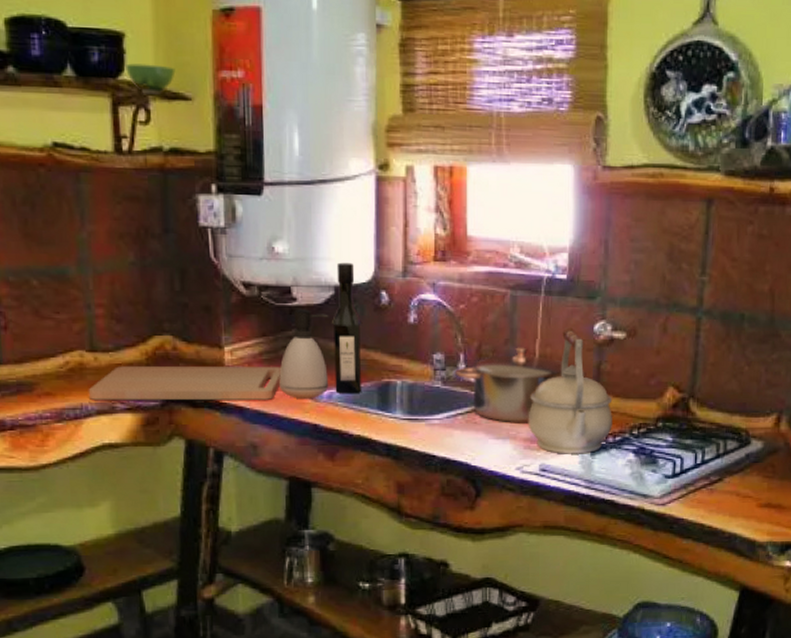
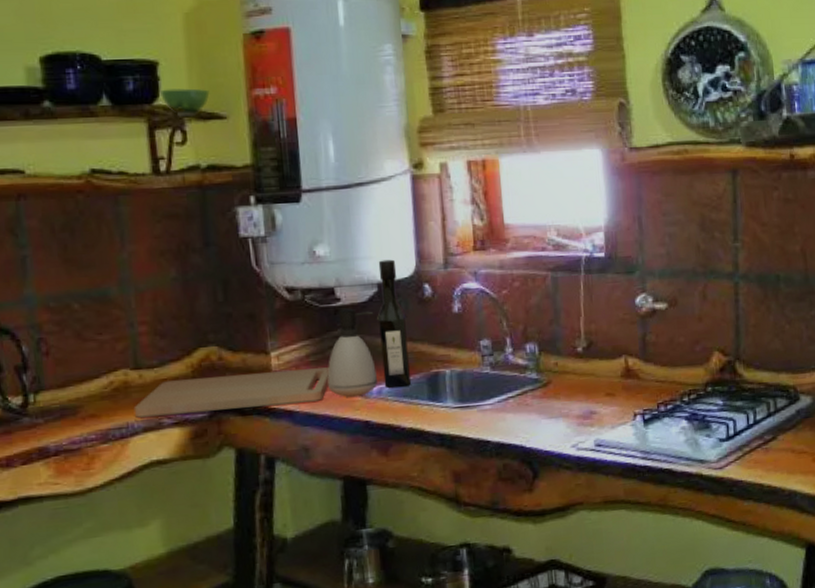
cooking pot: present [454,345,586,422] -> none [502,325,632,401]
kettle: present [528,327,613,454] -> none [578,302,663,428]

